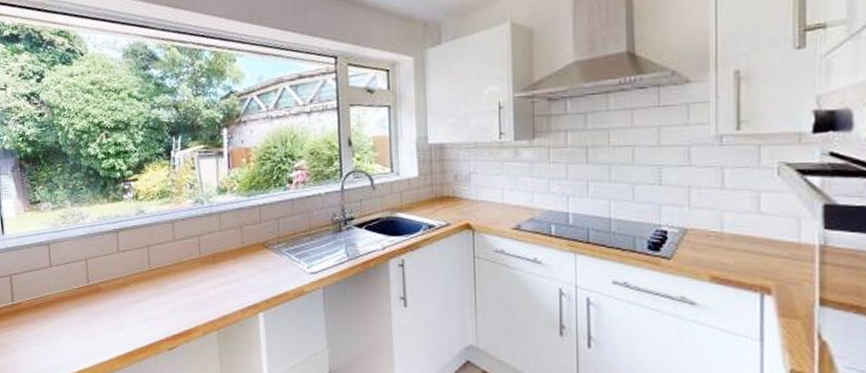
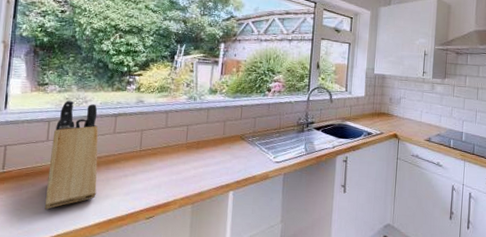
knife block: none [55,218,111,343] -> present [44,100,99,210]

